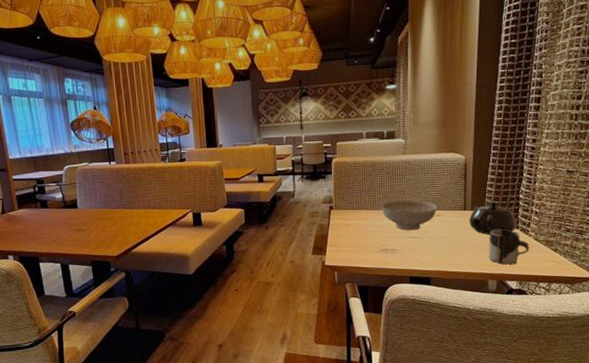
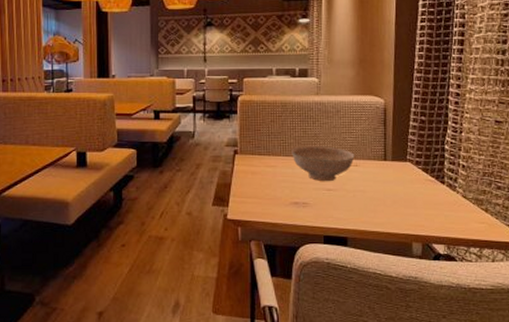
teapot: present [468,201,517,236] -> none [389,152,443,191]
cup: present [489,229,530,265] -> none [412,184,458,225]

